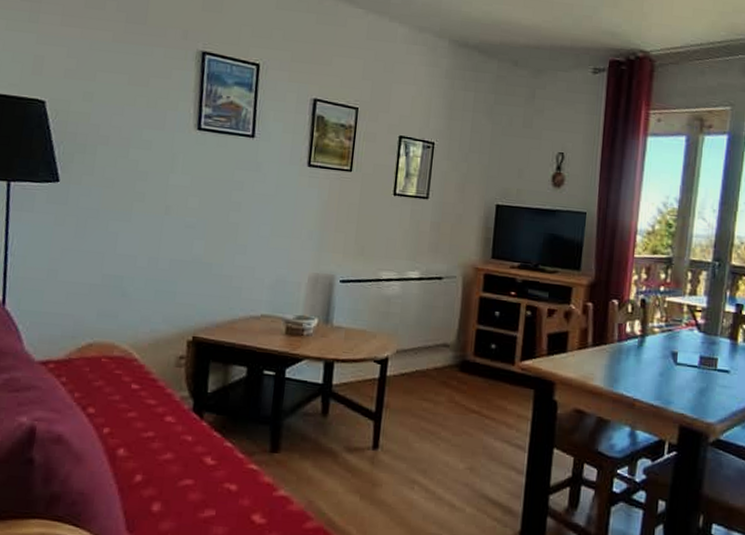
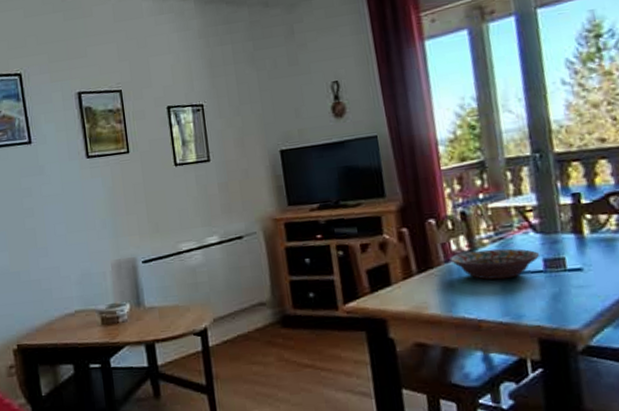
decorative bowl: none [622,335,698,368] -> present [449,248,540,280]

